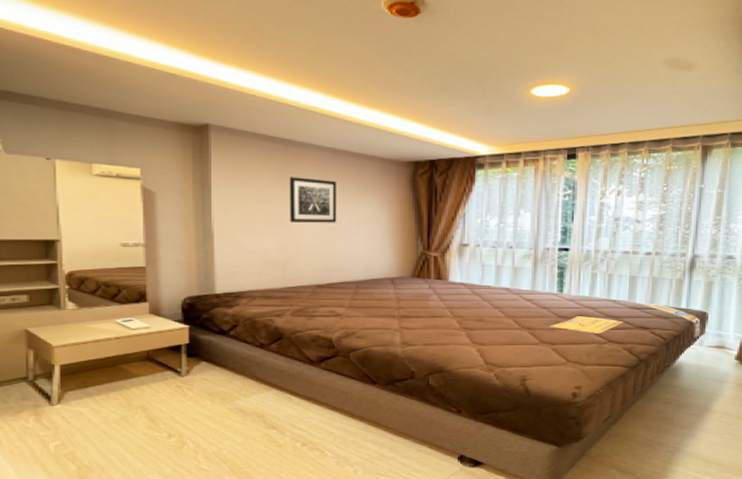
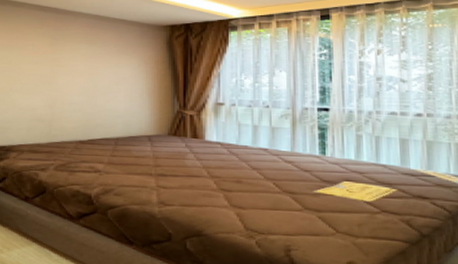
wall art: present [289,177,337,223] -> none [58,41,100,83]

